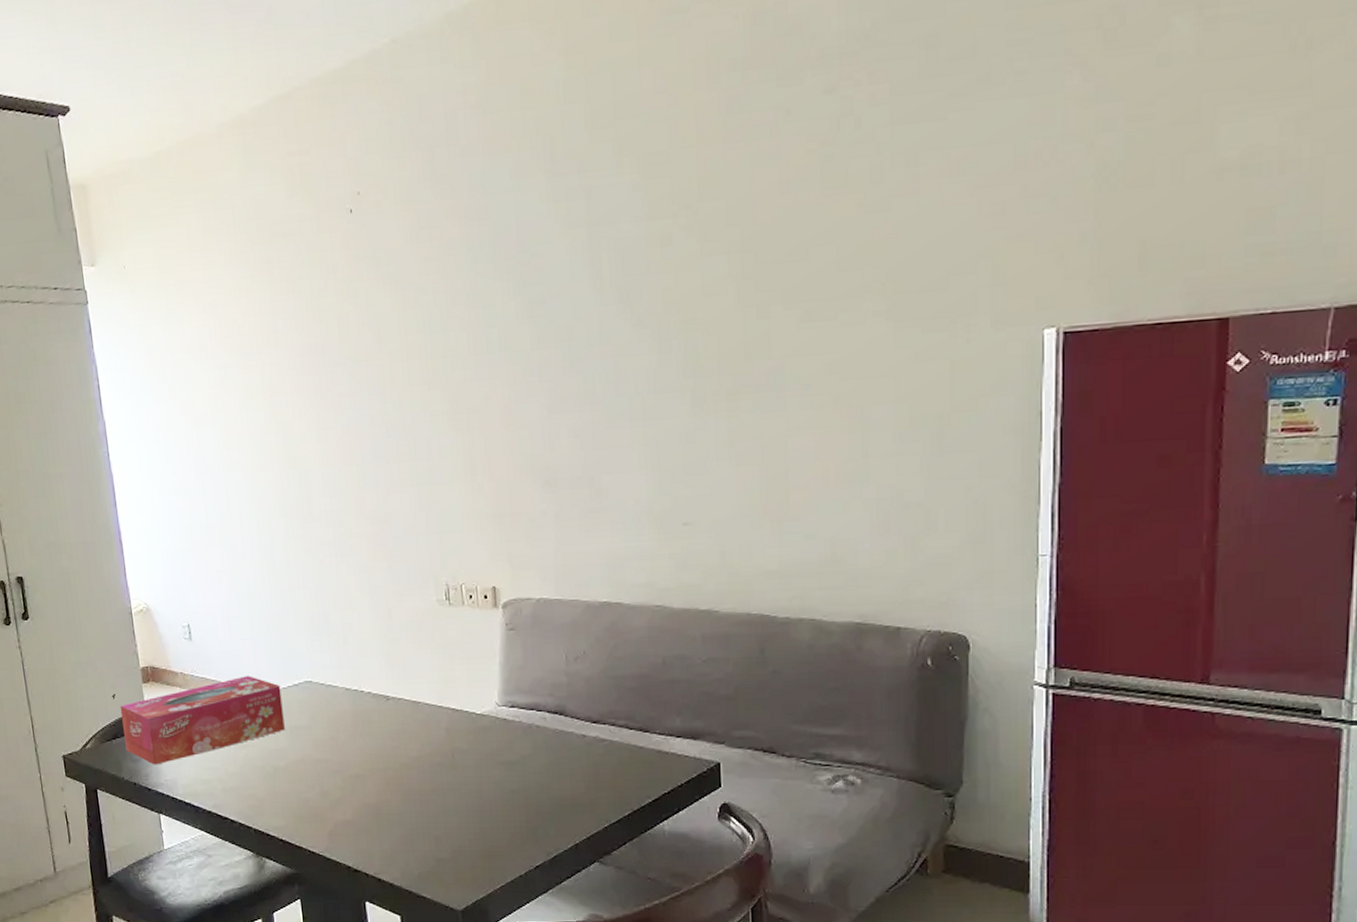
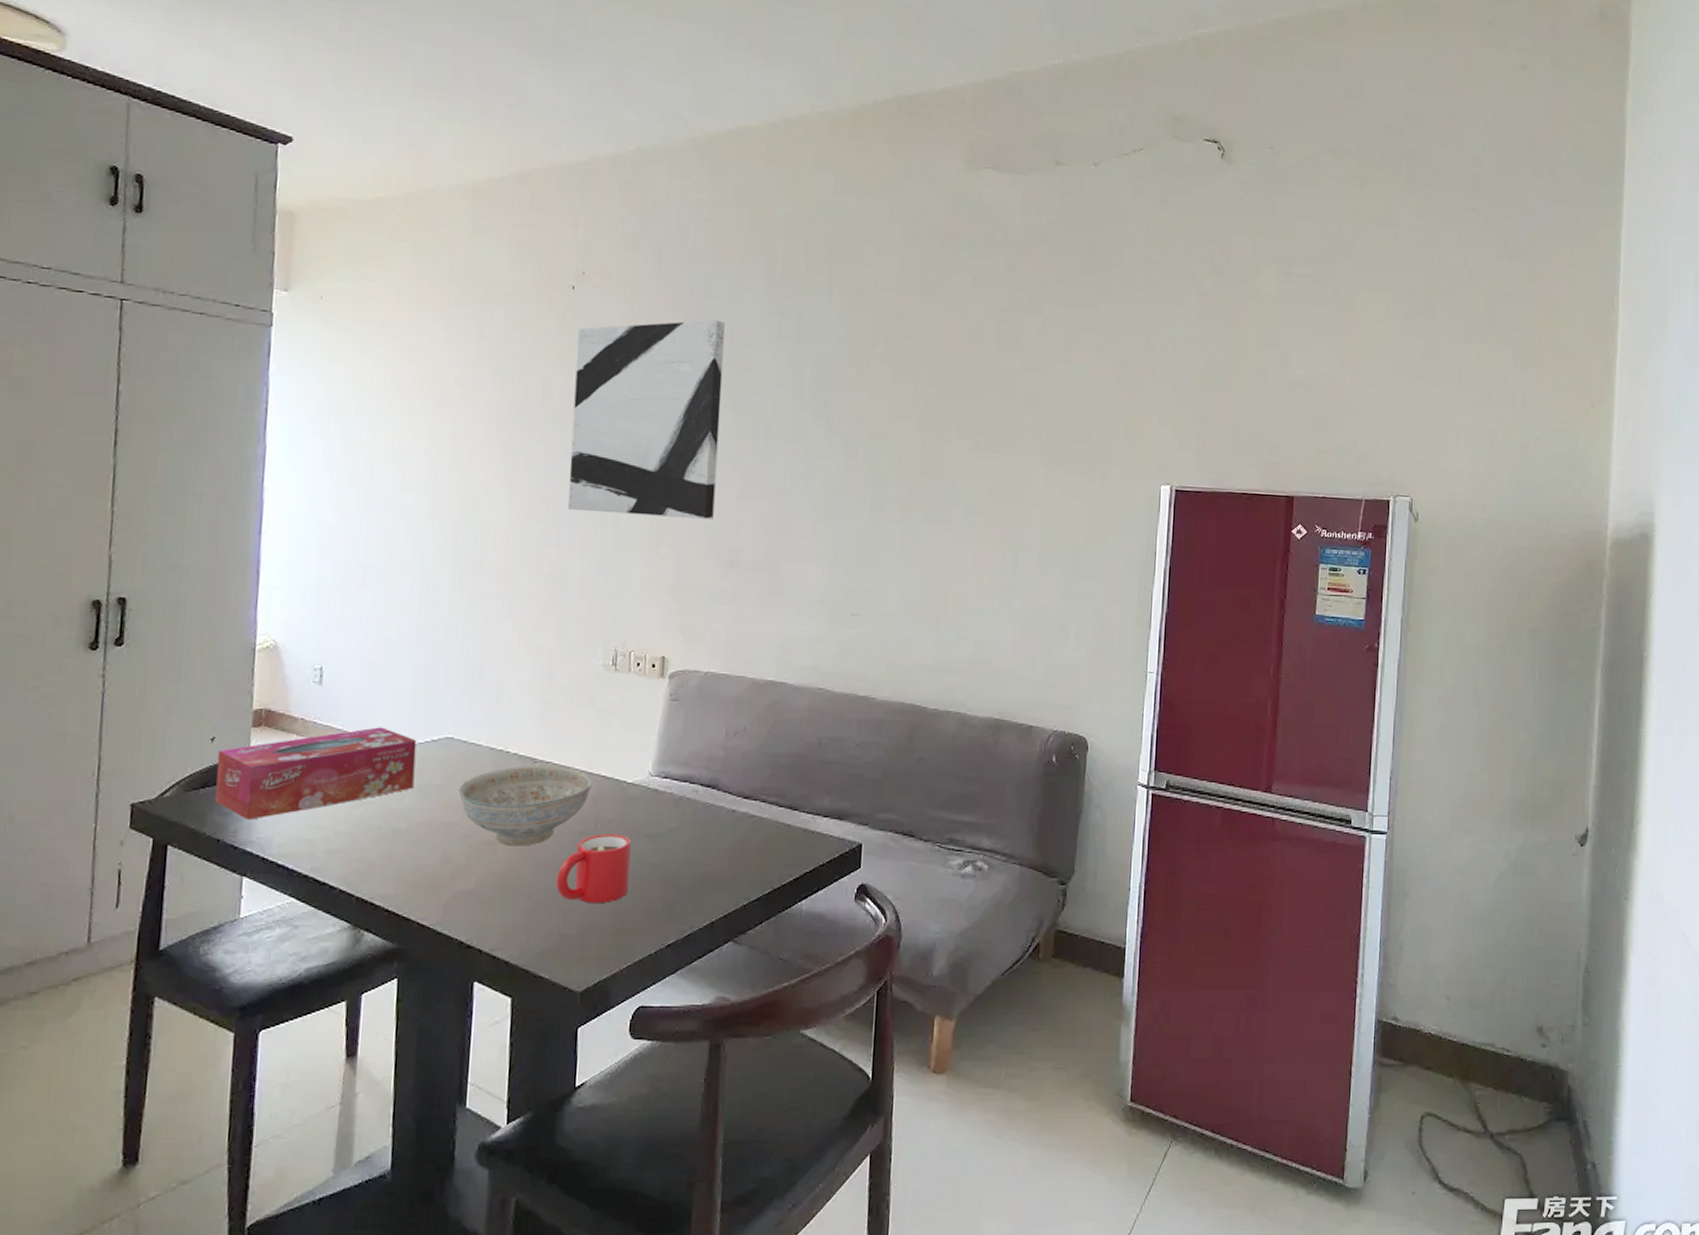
decorative bowl: none [324,702,444,779] -> present [458,765,593,846]
wall art: none [362,218,525,448] -> present [568,319,726,519]
mug: none [424,763,493,828] -> present [556,833,631,903]

